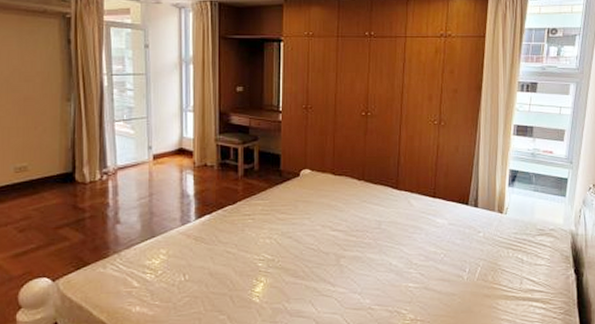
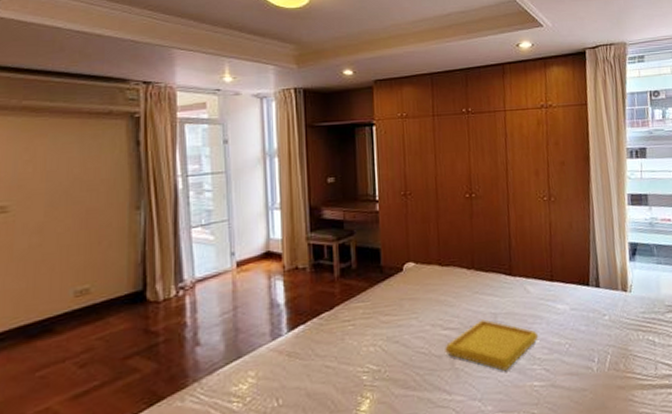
serving tray: none [332,225,417,272] -> present [445,319,539,372]

